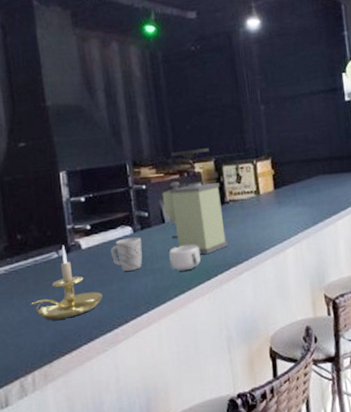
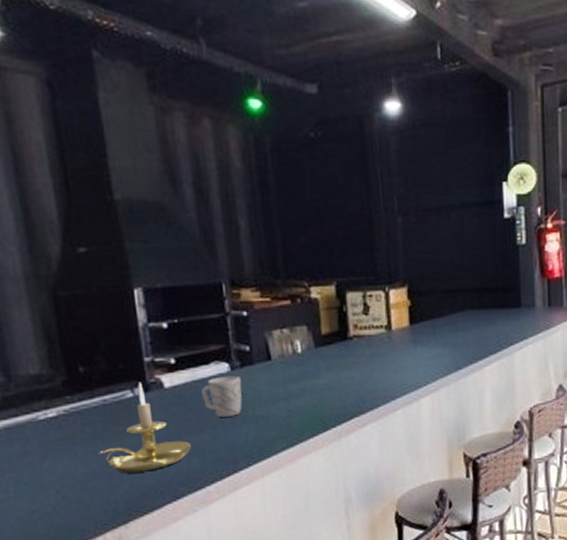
coffee grinder: present [160,148,229,255] -> none [266,268,350,401]
mug: present [169,244,201,271] -> none [275,388,316,420]

